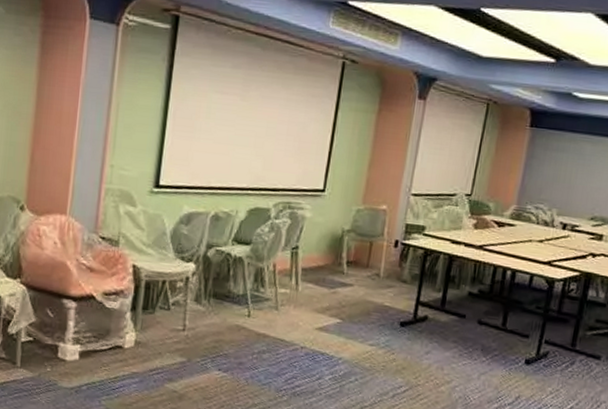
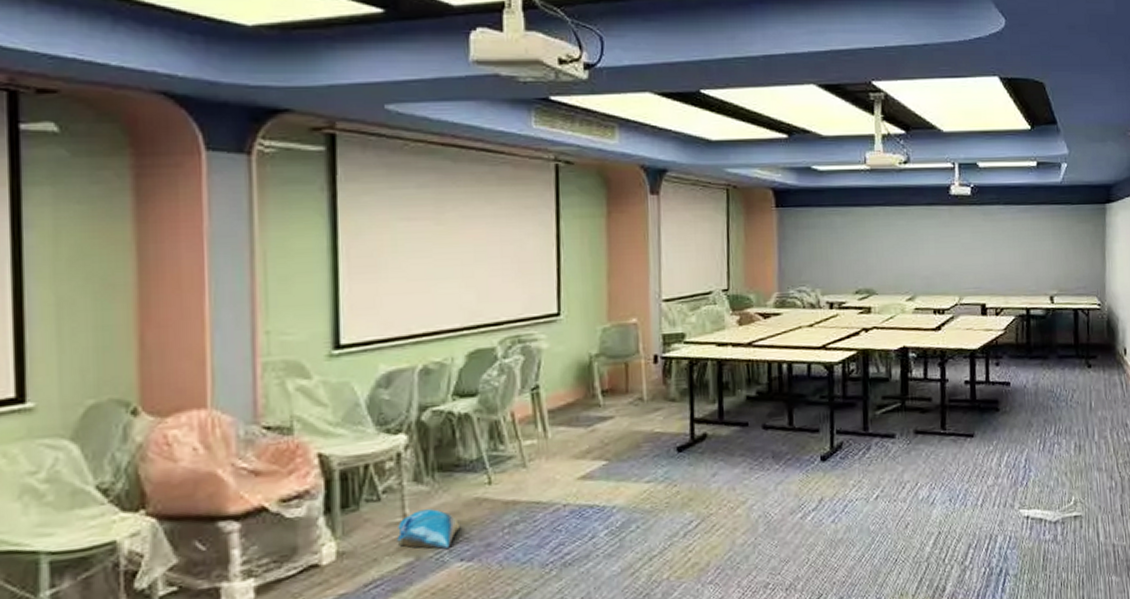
plastic bag: none [176,324,223,359] -> present [397,509,461,550]

